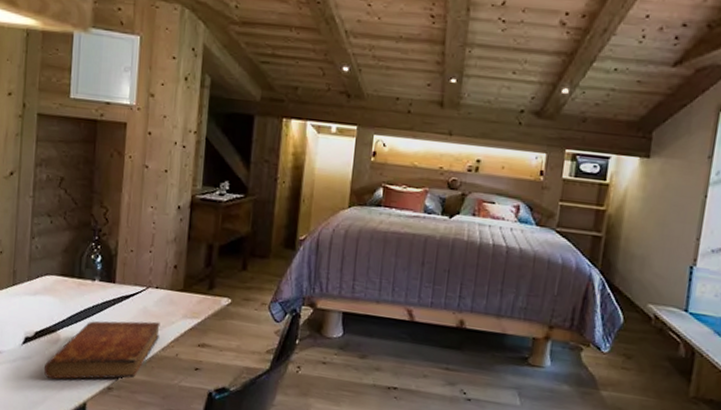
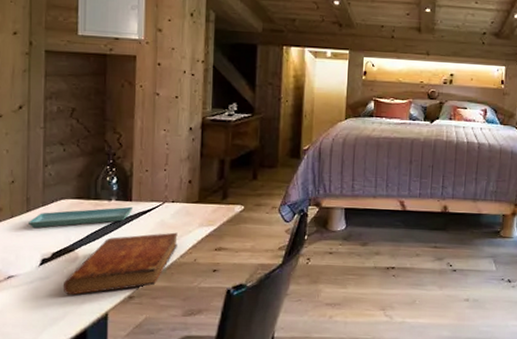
saucer: none [14,287,117,305] -> present [29,206,134,228]

